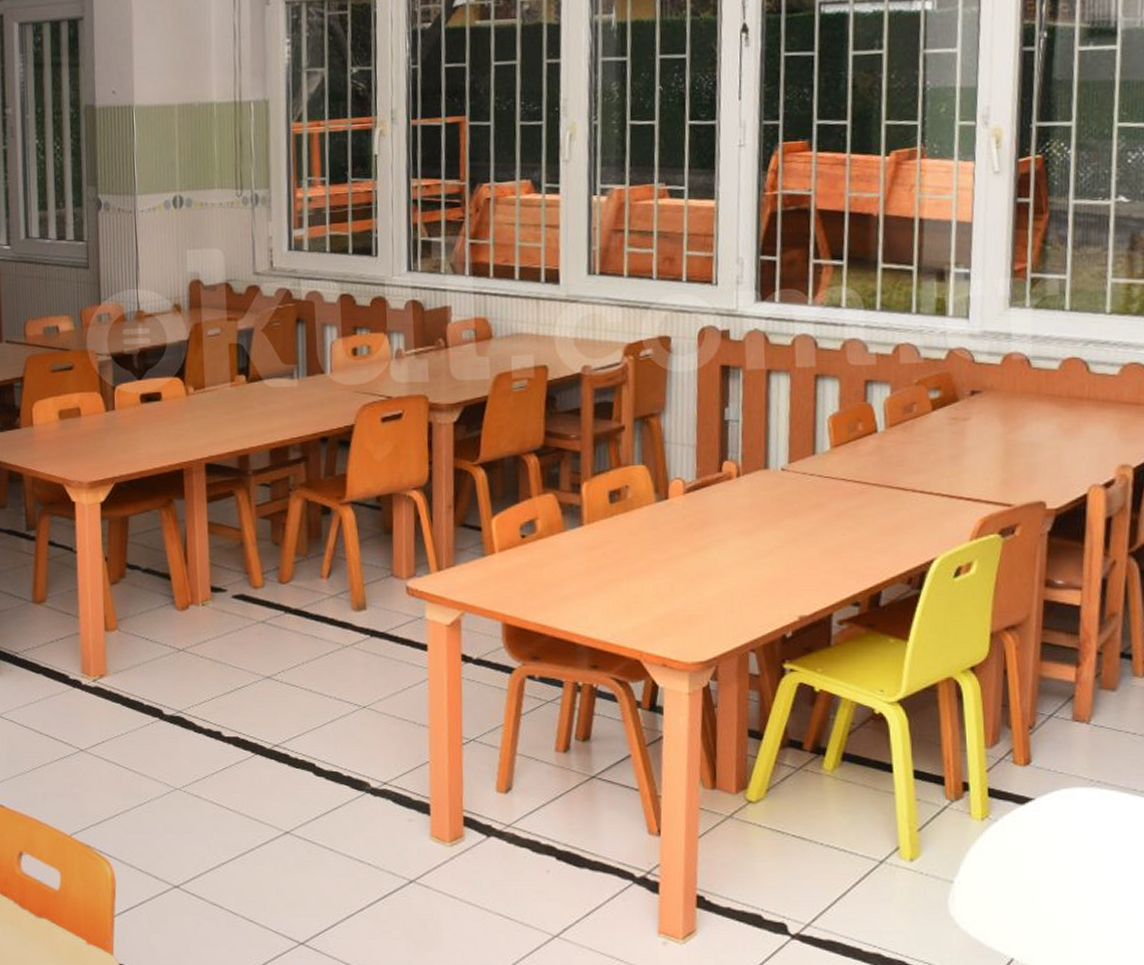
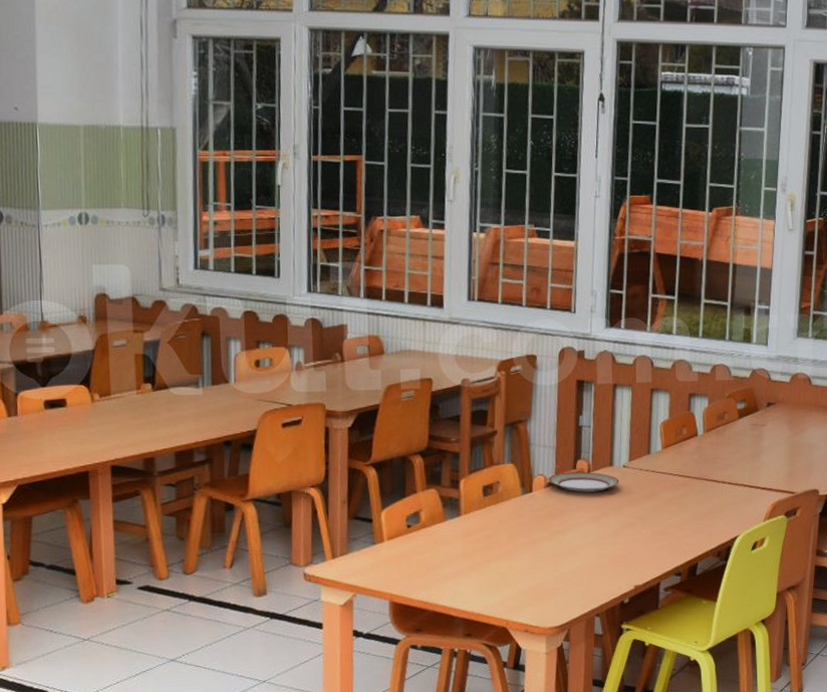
plate: none [688,475,778,501] -> present [548,471,620,493]

